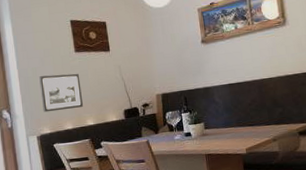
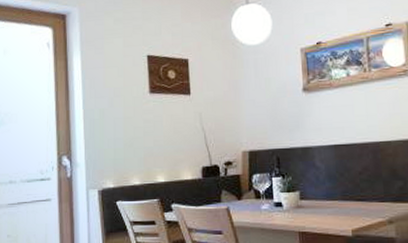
picture frame: present [39,73,84,113] -> none [106,118,155,163]

